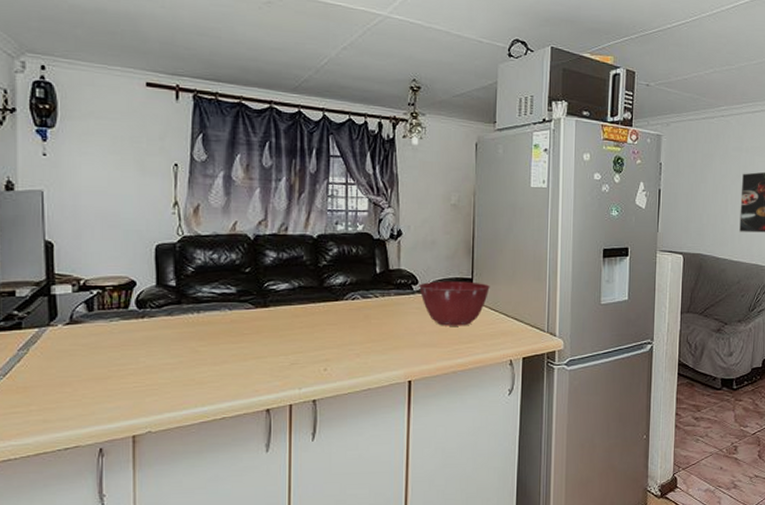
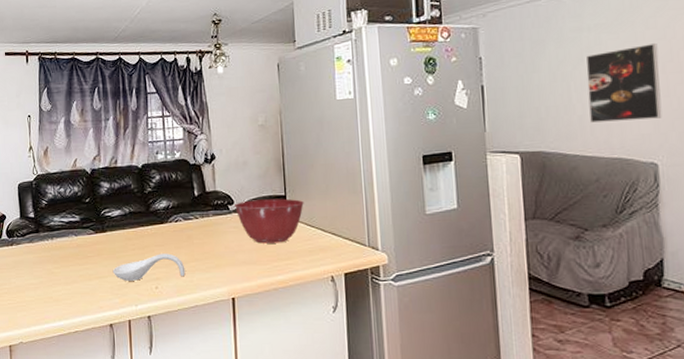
spoon rest: none [273,333,360,362] -> present [112,253,186,281]

